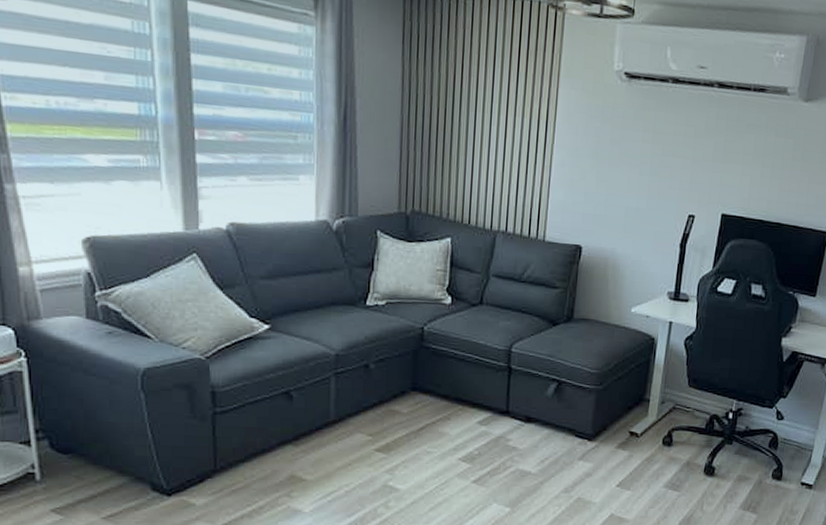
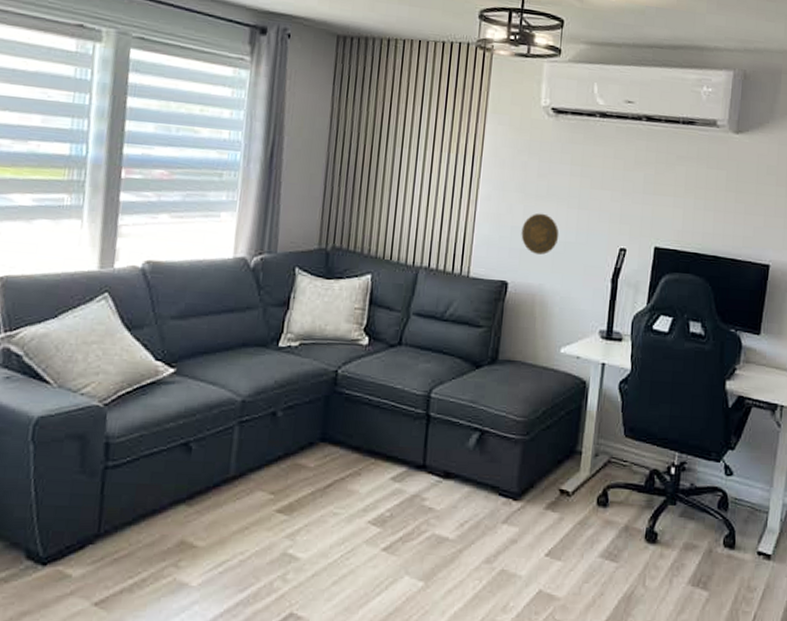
decorative plate: none [594,179,631,220] -> present [521,213,559,255]

